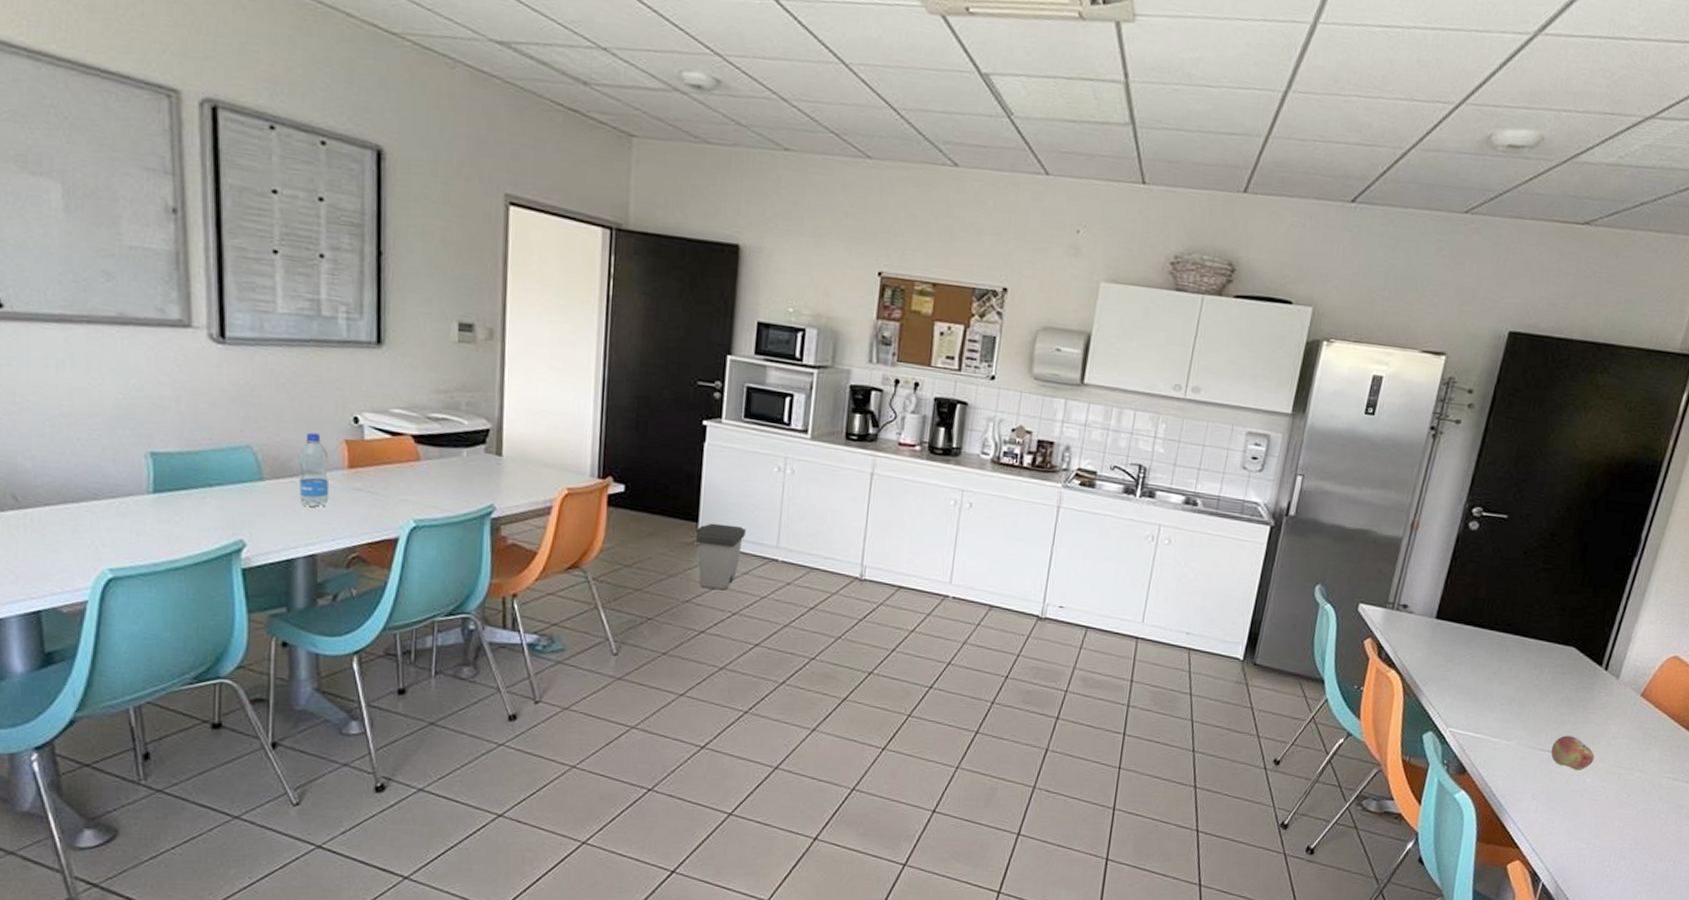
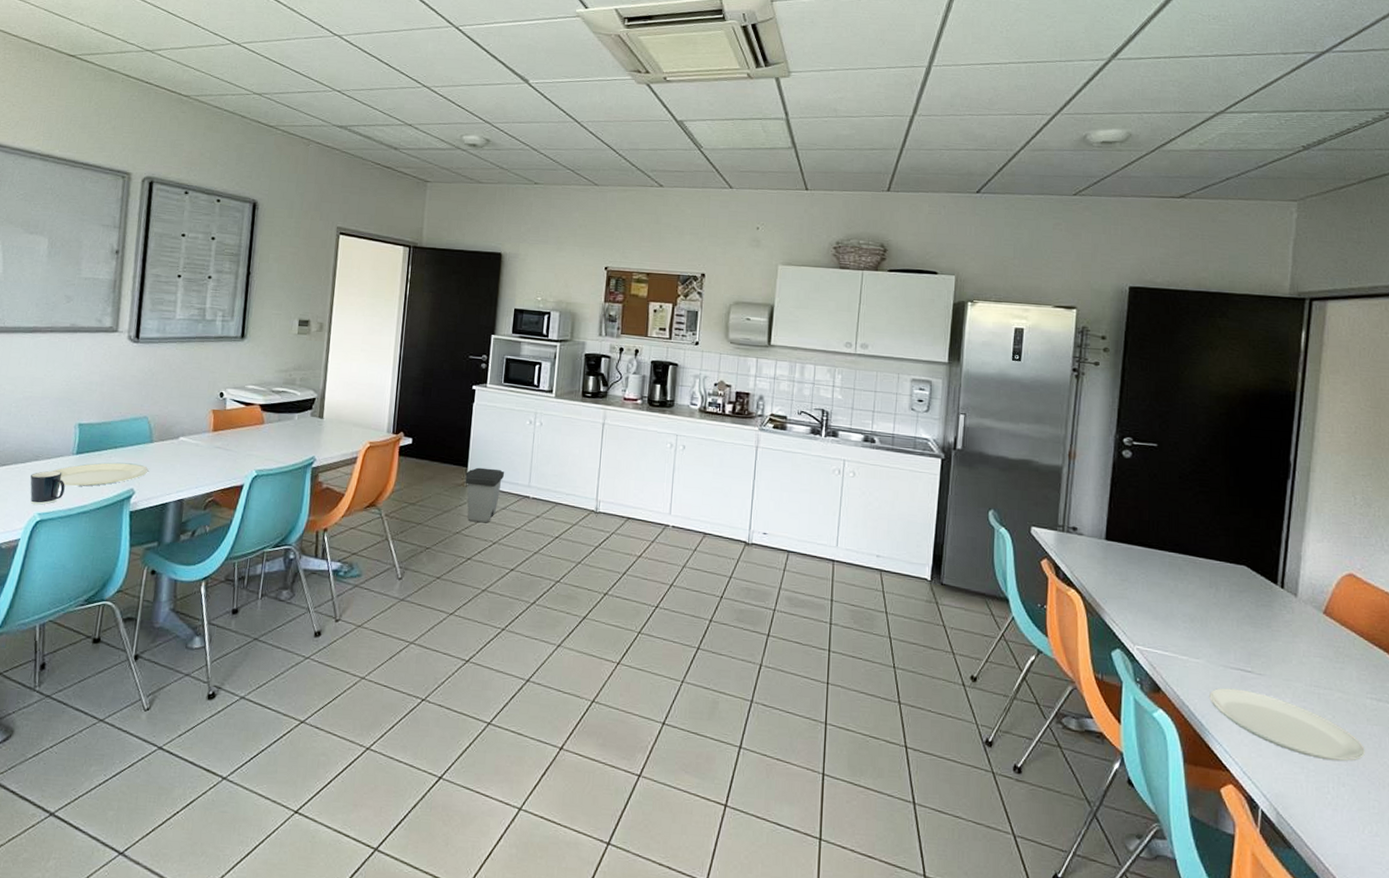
mug: none [88,513,143,558] -> present [29,470,65,505]
plate: none [119,504,262,536] -> present [51,462,149,487]
bottle: present [298,432,330,508] -> none [176,405,200,463]
plate: none [1513,769,1652,837] -> present [1209,688,1366,762]
fruit: present [1550,735,1595,771] -> none [1243,653,1289,691]

